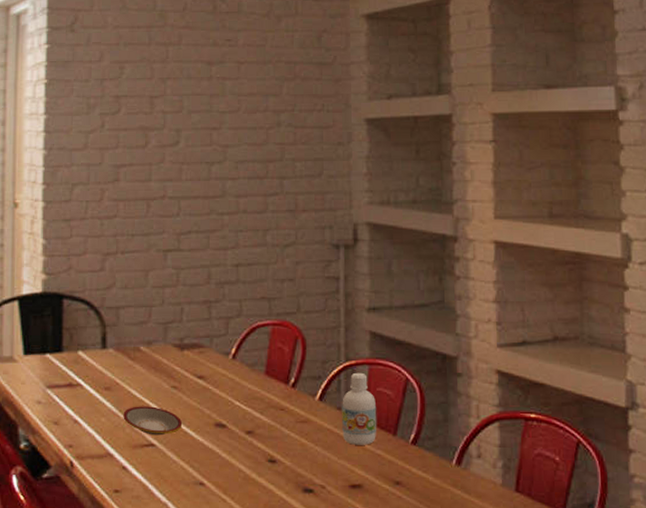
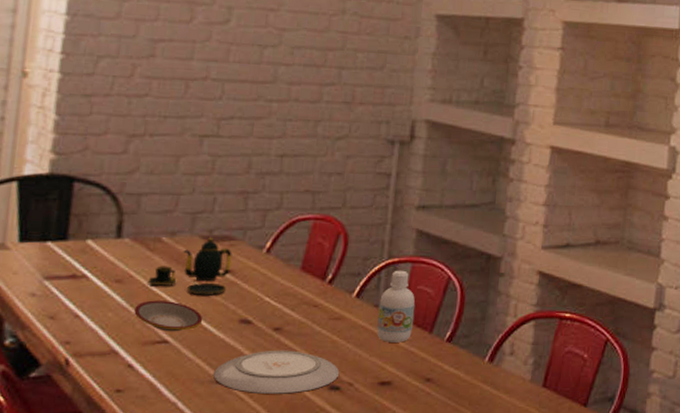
teapot: none [132,346,202,401] -> present [147,238,232,296]
plate: none [197,452,312,496] -> present [213,350,340,394]

